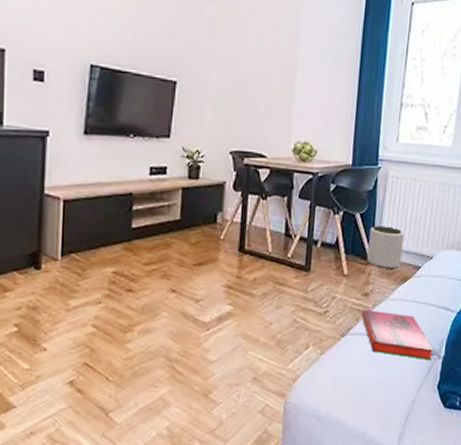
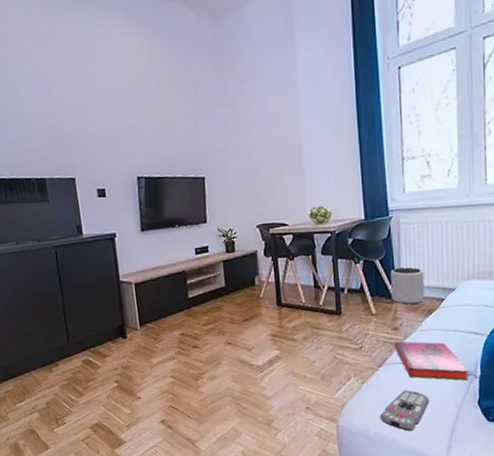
remote control: none [334,365,389,414] -> present [380,390,429,431]

